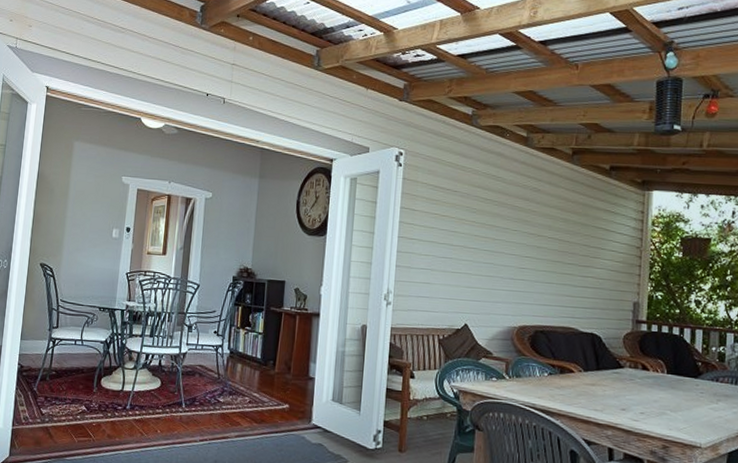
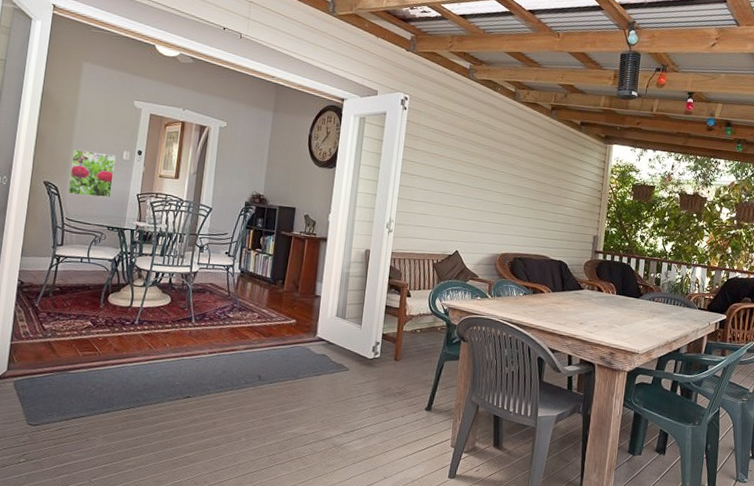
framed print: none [61,230,106,277] -> present [67,149,116,198]

